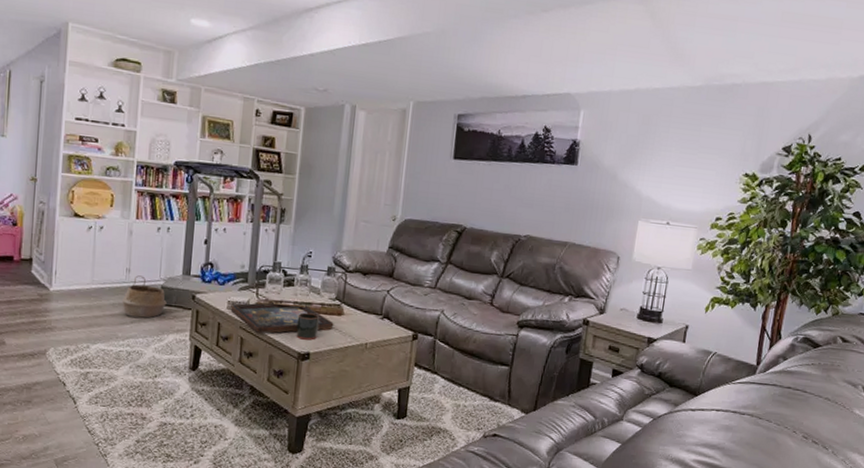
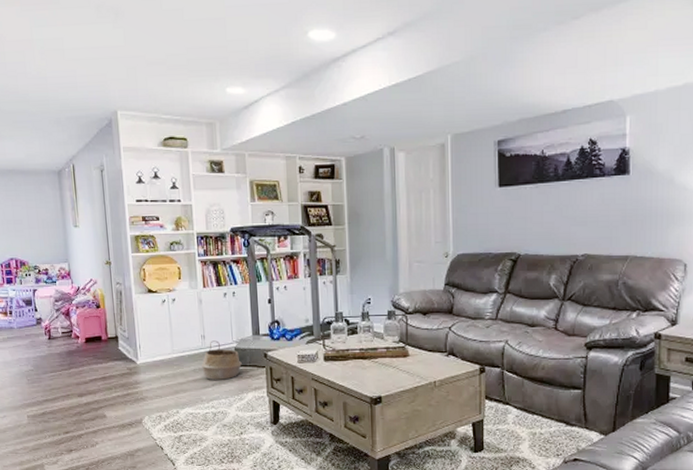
decorative tray: present [230,302,334,334] -> none [301,349,401,383]
mug: present [296,312,320,340] -> none [365,358,387,384]

